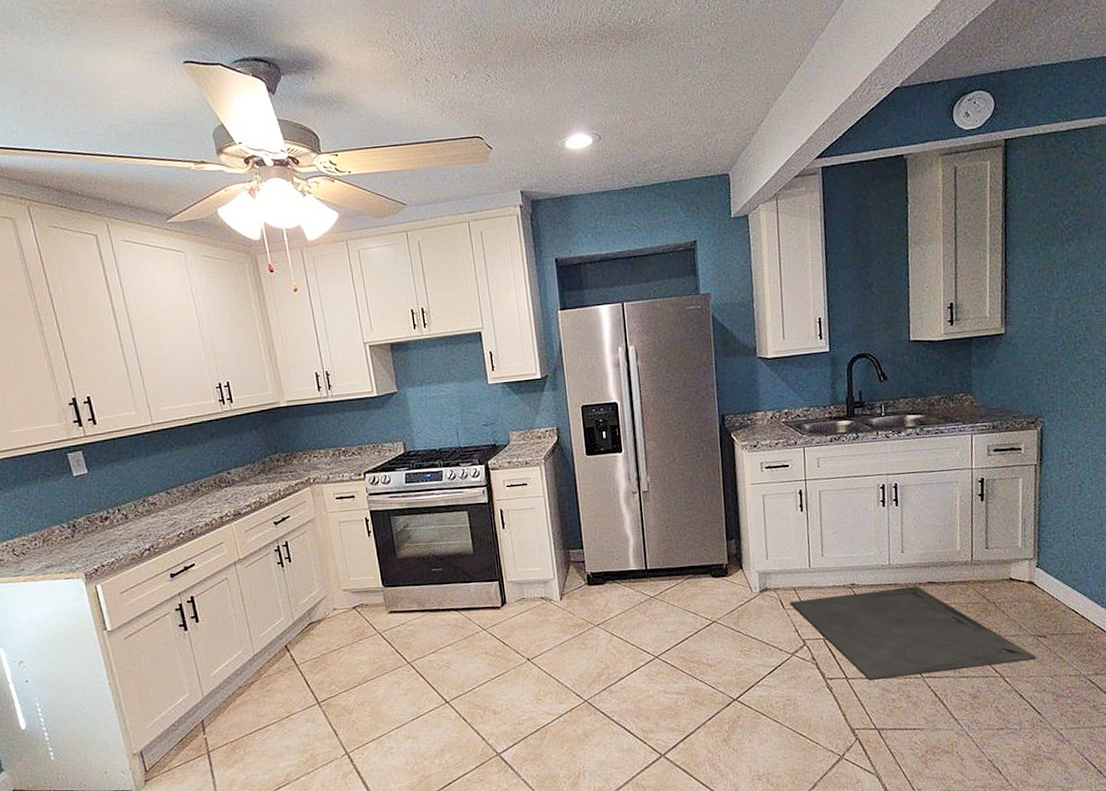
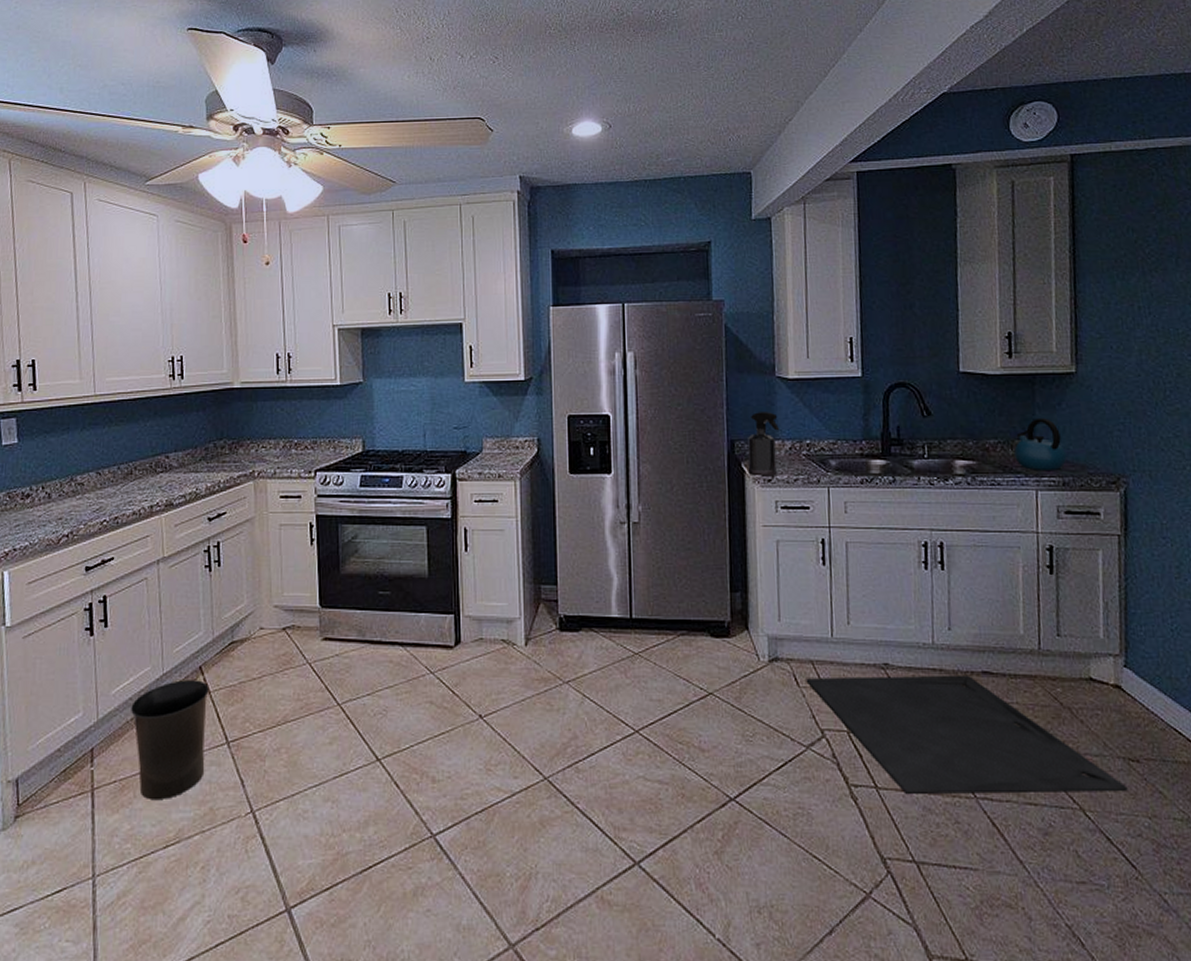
waste bin: none [230,656,302,755] -> present [131,680,209,801]
spray bottle: none [735,388,763,444] -> present [747,412,780,477]
kettle: none [954,374,996,419] -> present [1014,418,1067,472]

